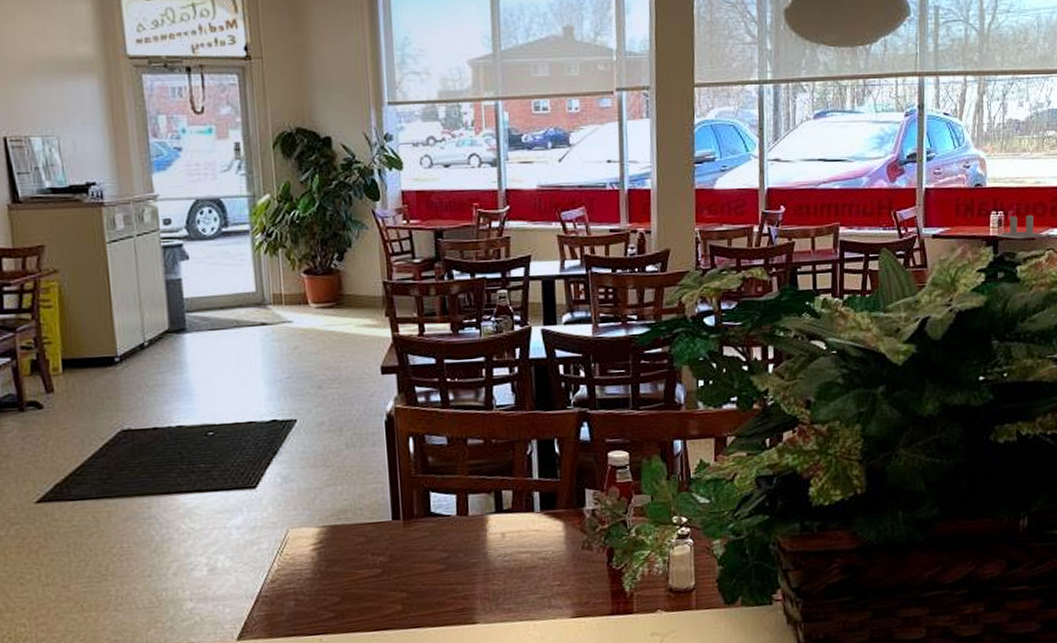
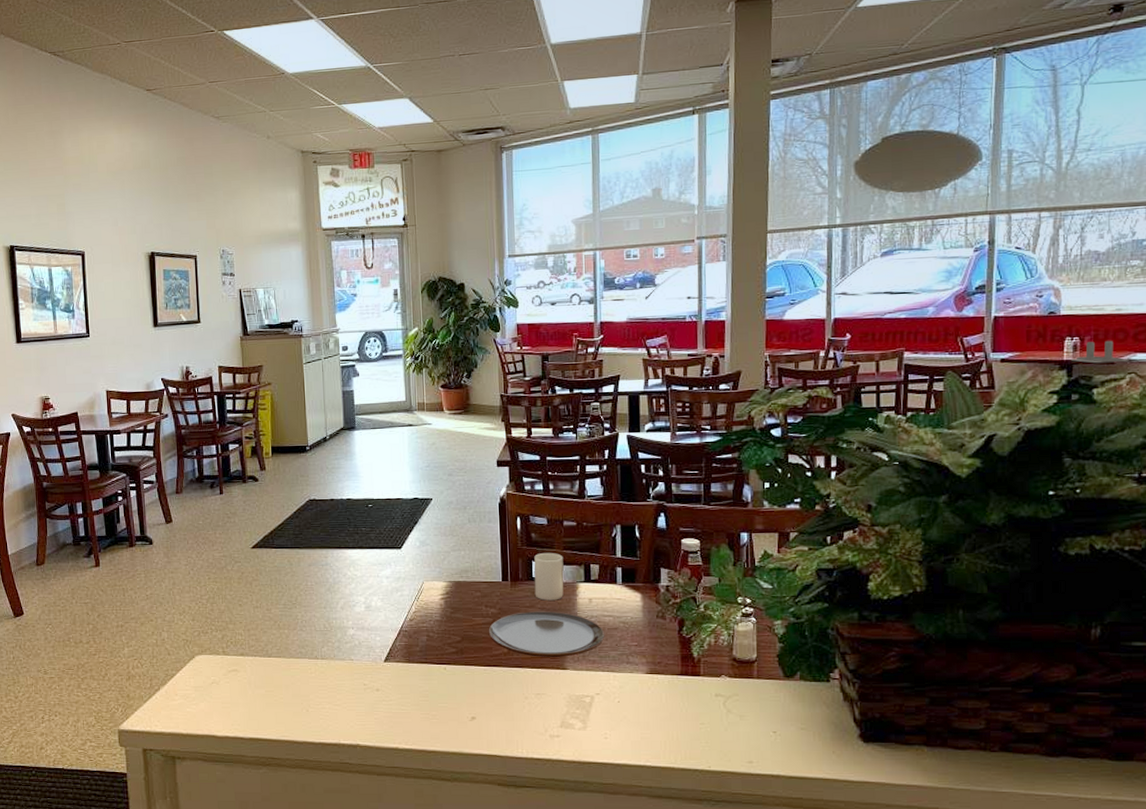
plate: none [377,552,522,612] -> present [489,611,605,657]
cup: none [432,479,470,541] -> present [534,552,564,601]

